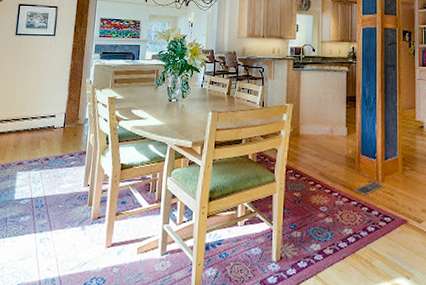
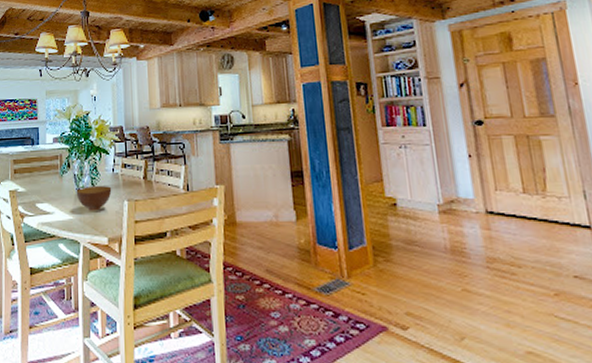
bowl: none [168,98,199,119] -> present [76,186,112,211]

